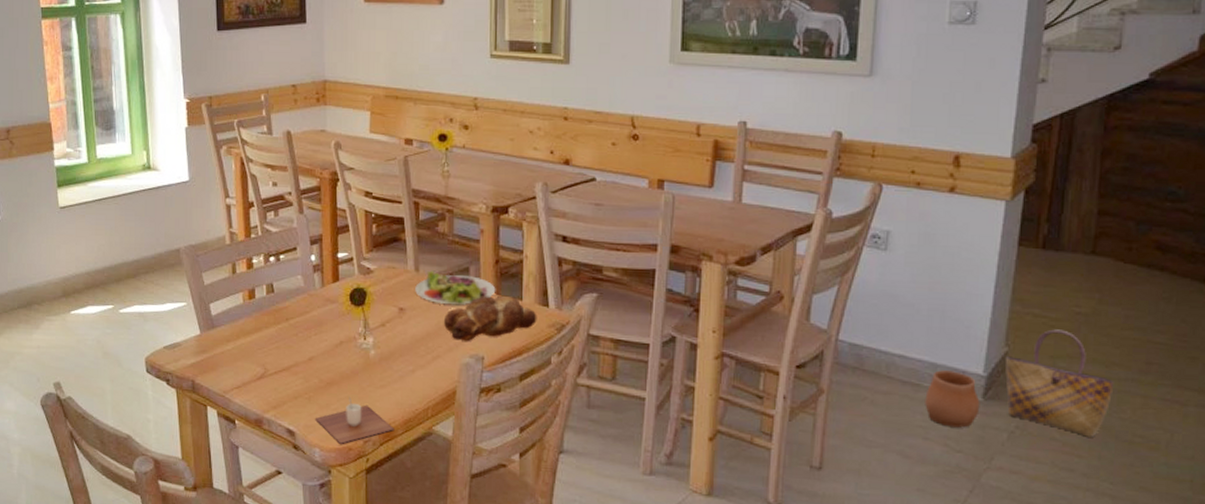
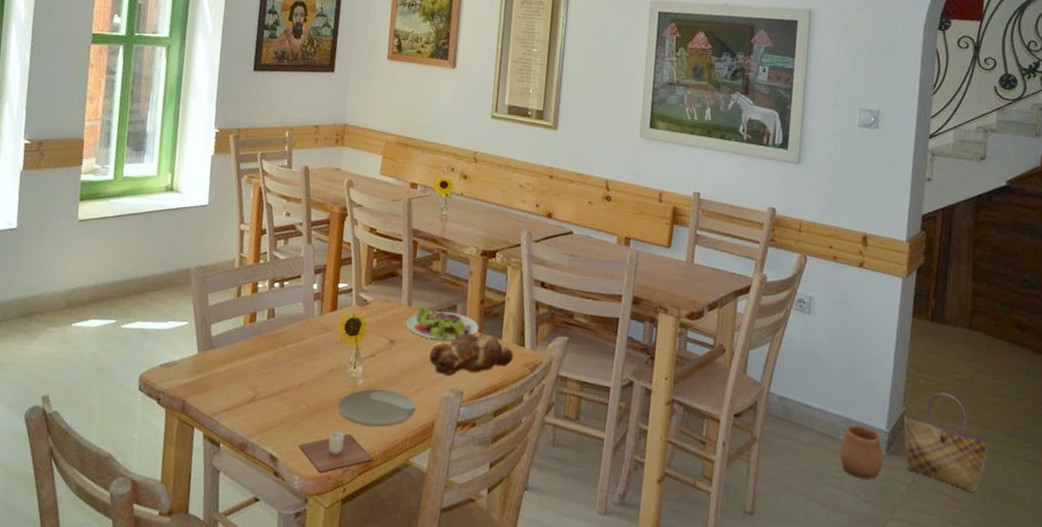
plate: none [350,358,435,397] -> present [337,388,417,427]

